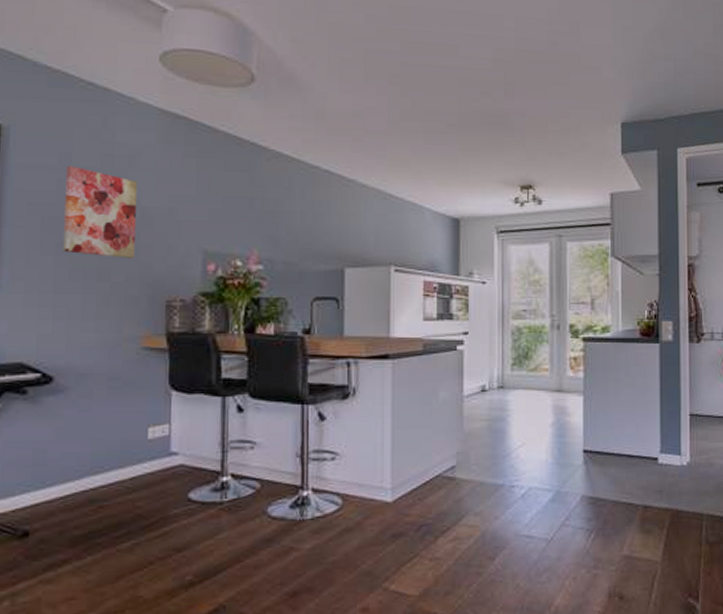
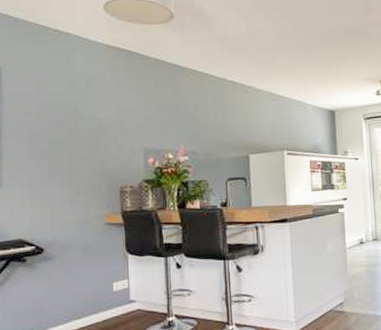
wall art: present [62,165,138,258] -> none [43,92,96,158]

